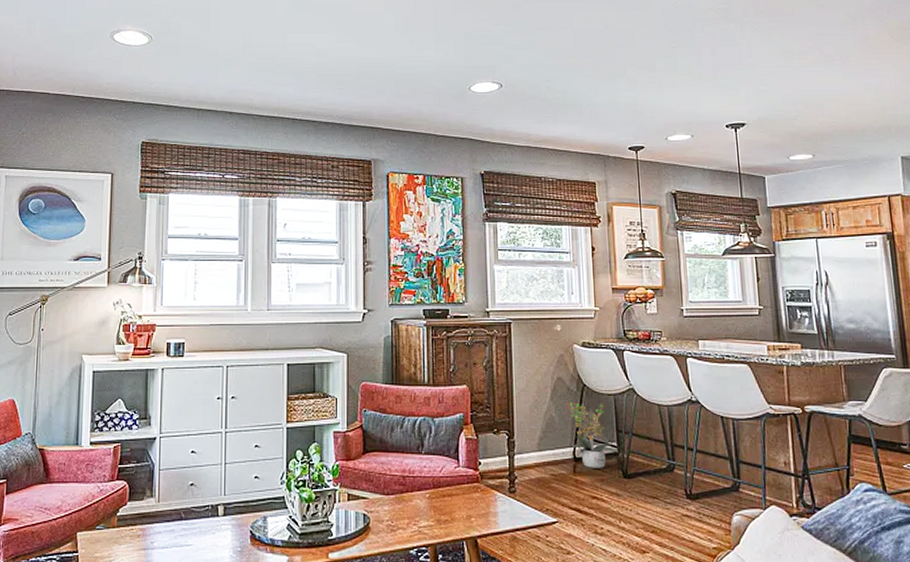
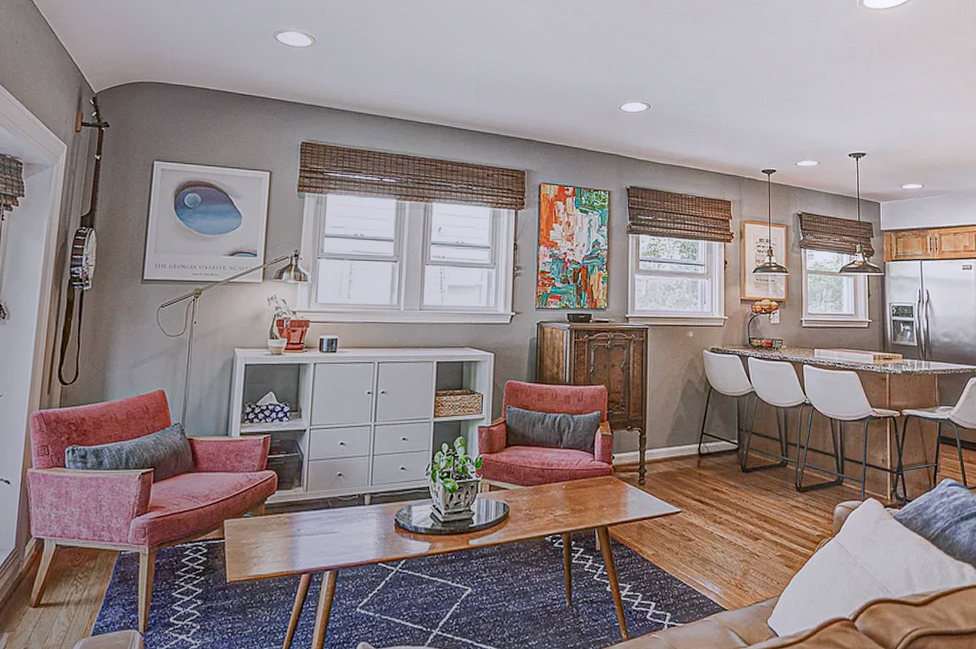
potted plant: present [565,402,619,468] -> none [693,403,739,463]

